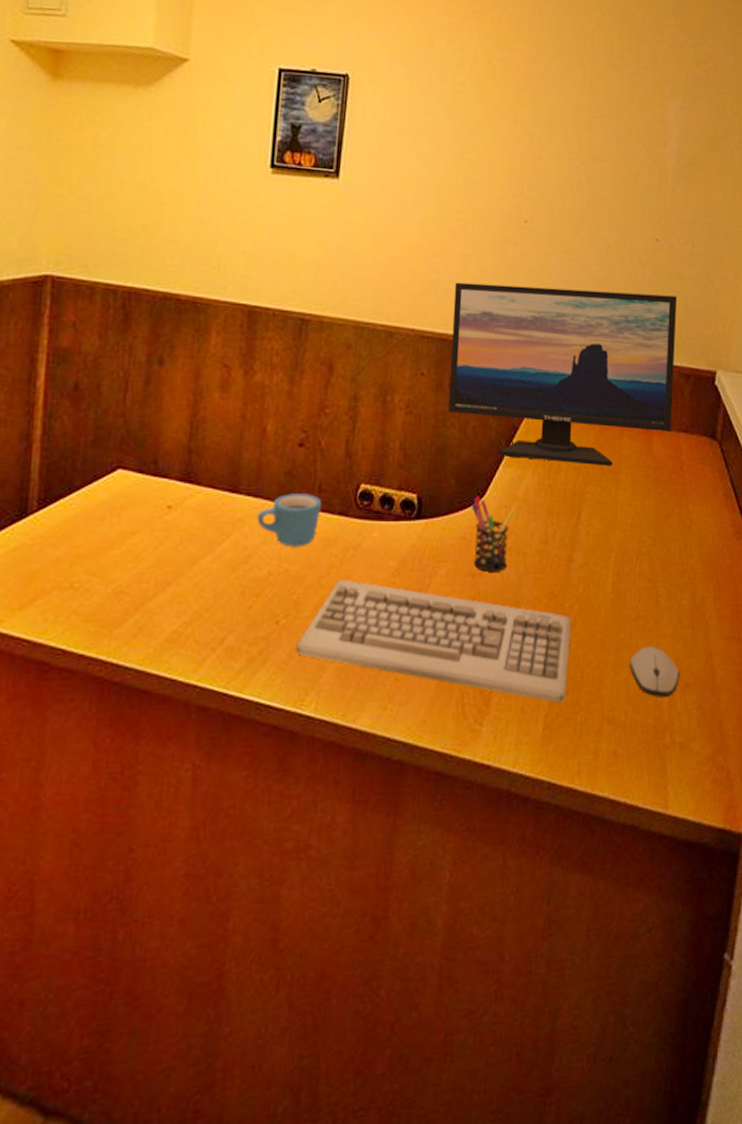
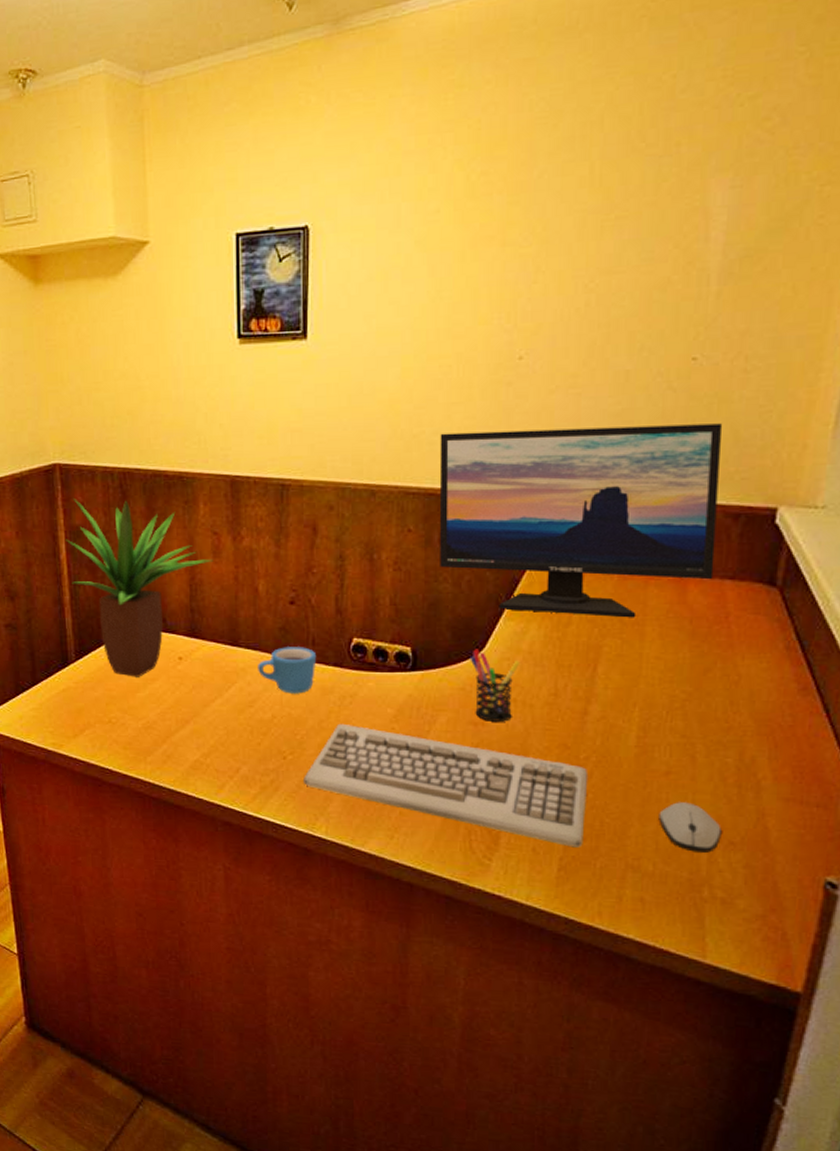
potted plant: none [45,316,221,531] -> present [64,498,214,677]

